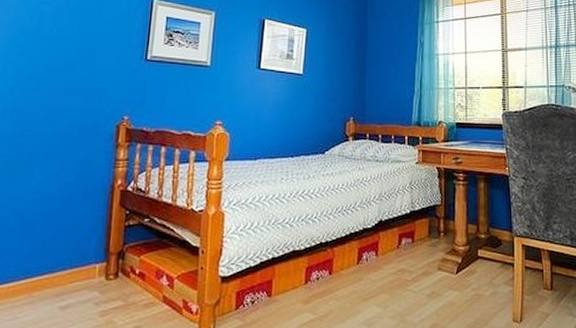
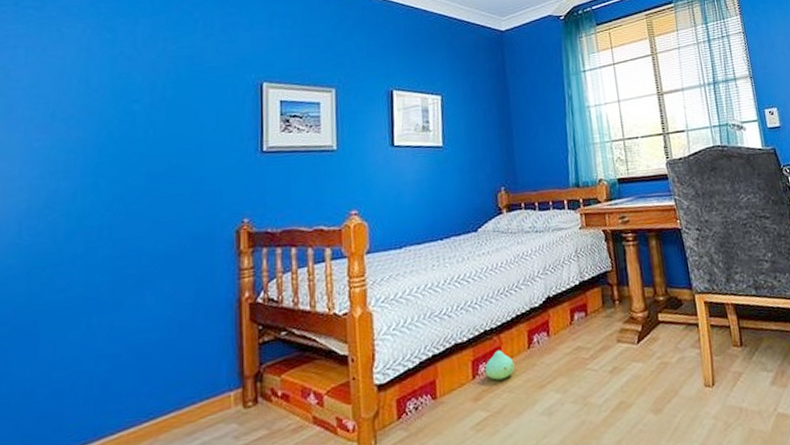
plush toy: none [316,262,343,288] -> present [484,350,515,380]

